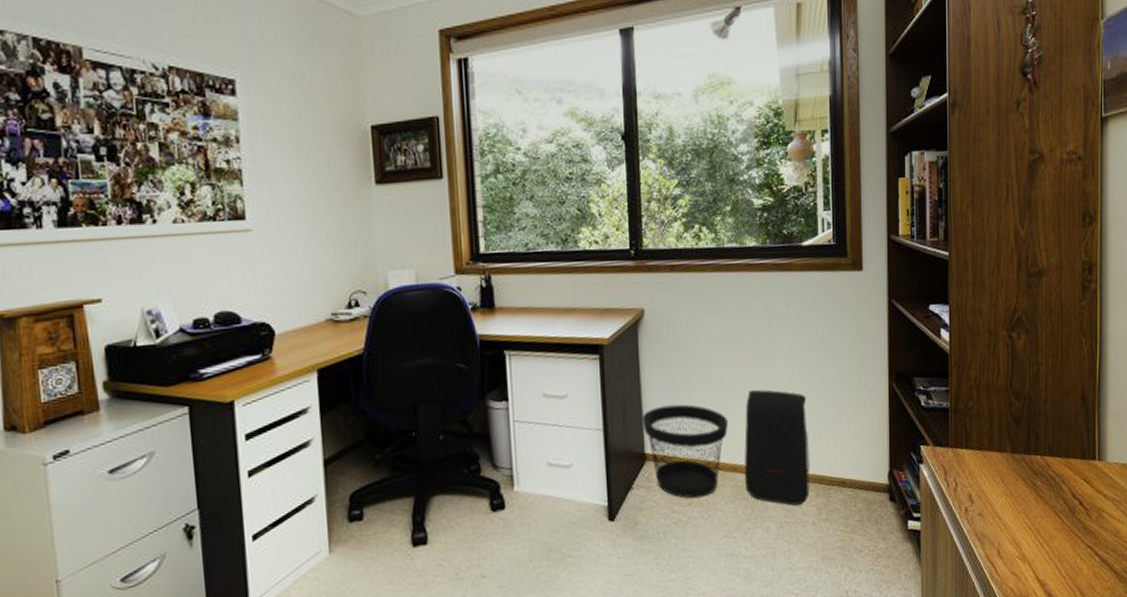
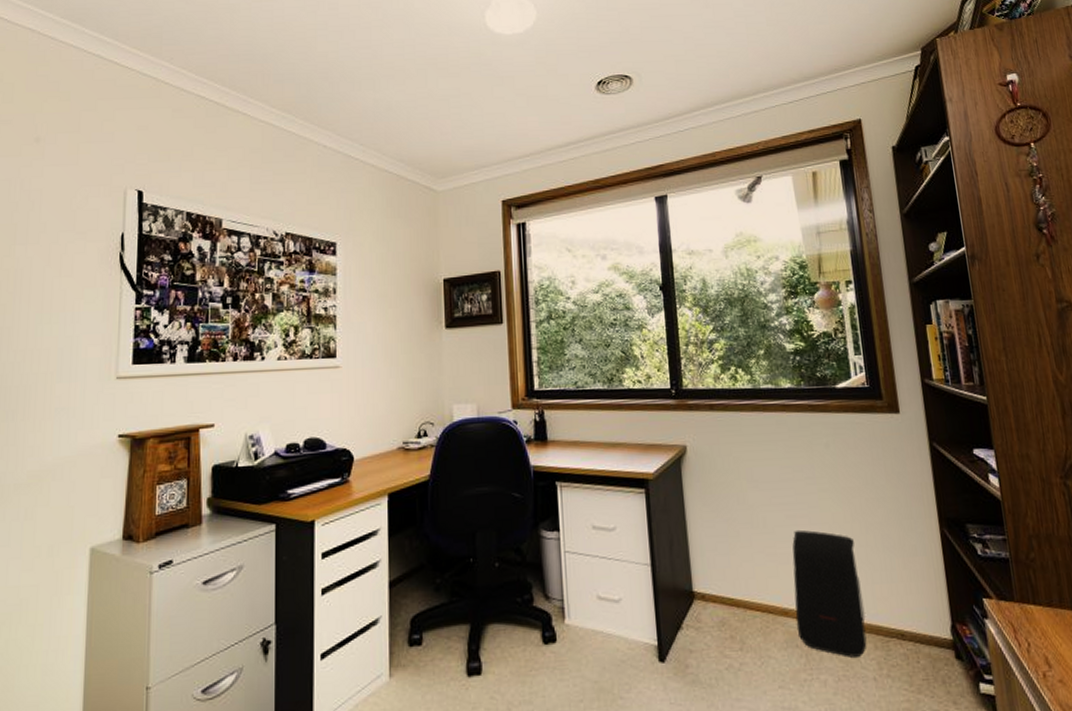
wastebasket: present [642,404,728,499] -> none [688,542,776,643]

